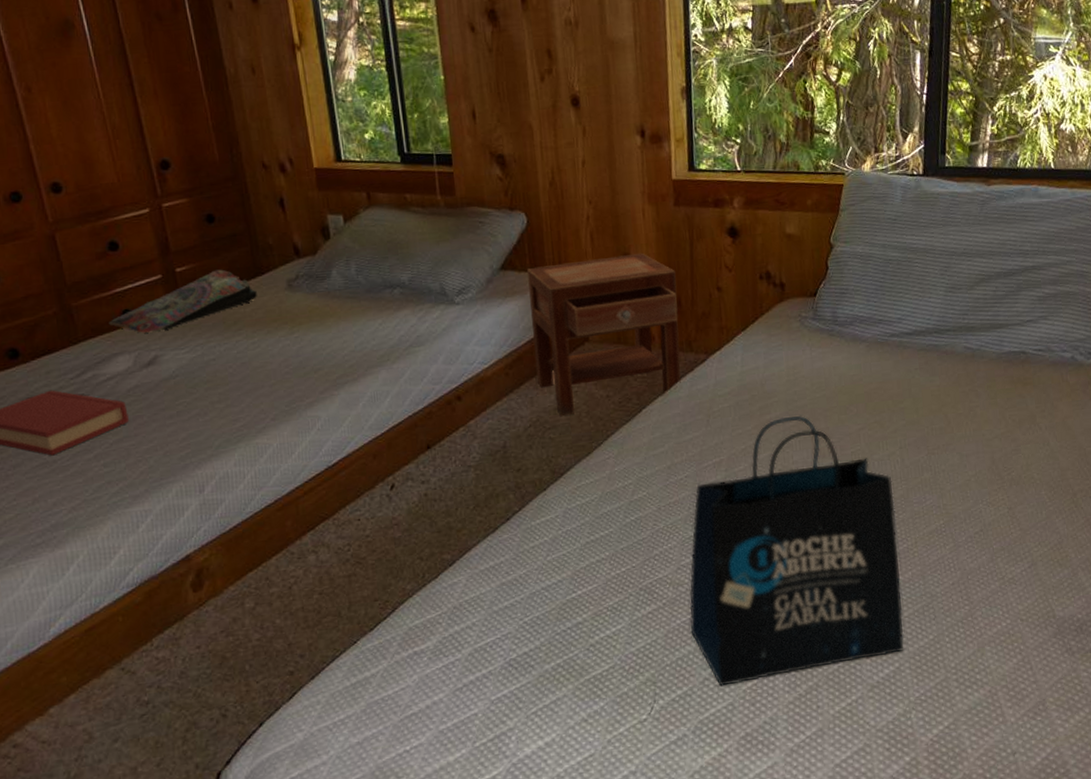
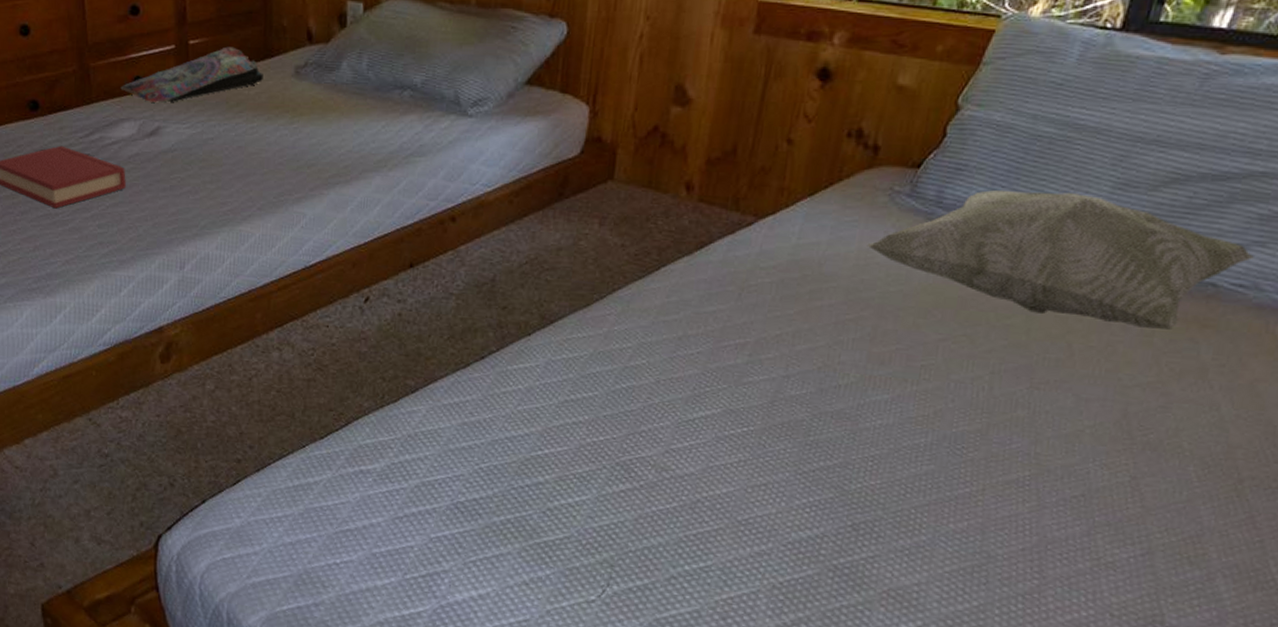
nightstand: present [527,252,681,417] -> none [543,85,739,259]
tote bag: present [689,415,904,687] -> none [666,306,970,610]
decorative pillow: none [792,299,1042,395] -> present [867,190,1254,330]

